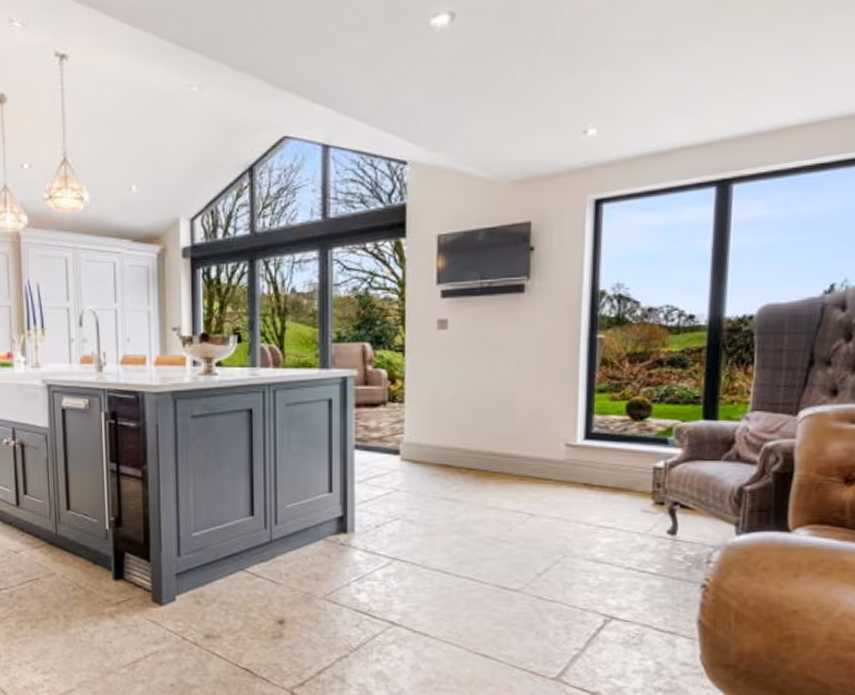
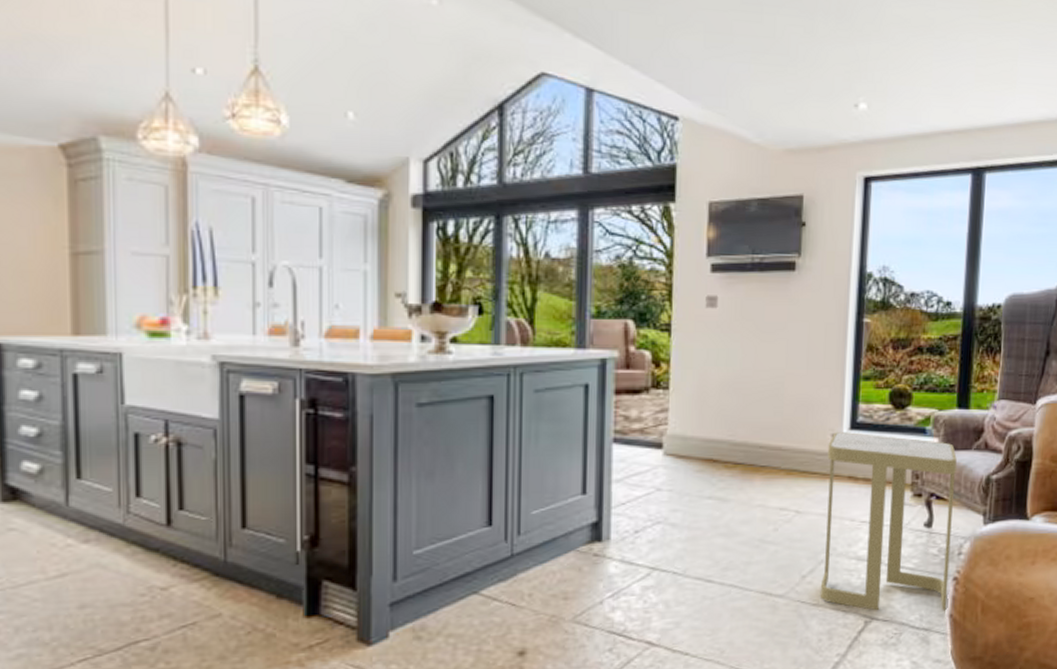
side table: none [556,442,704,617] -> present [820,432,957,611]

